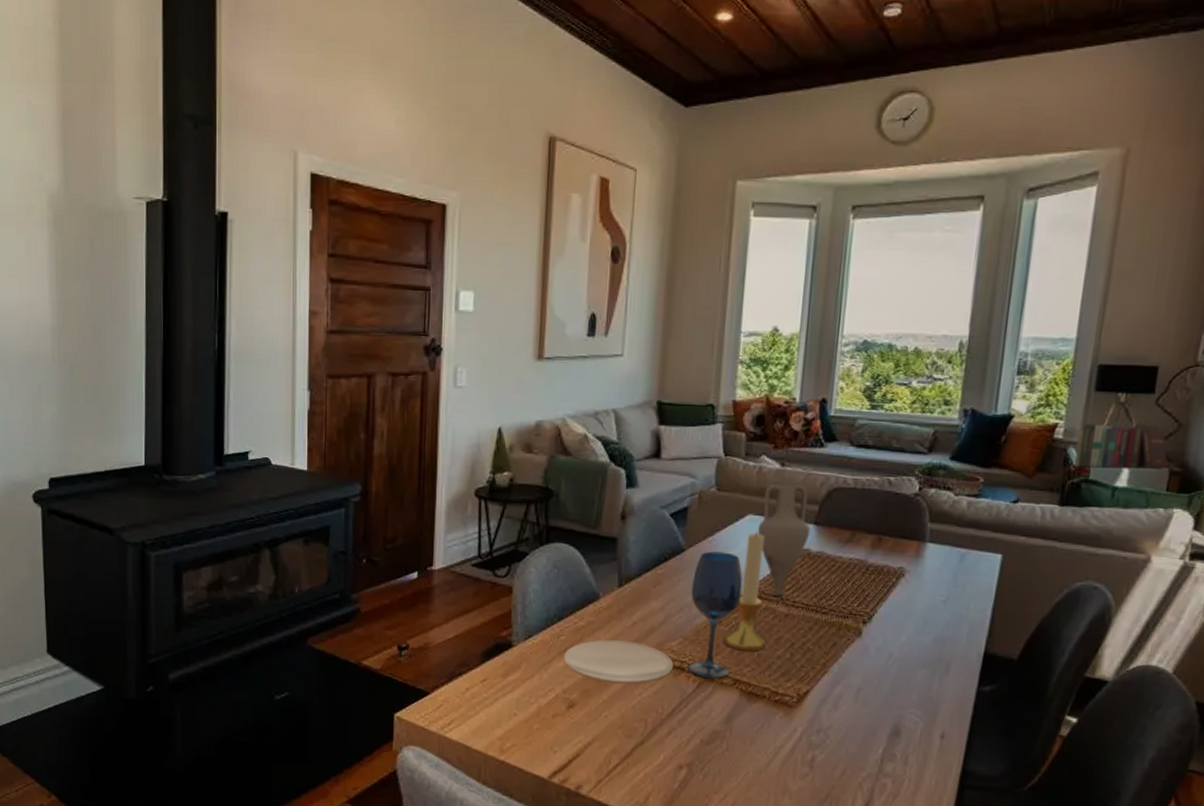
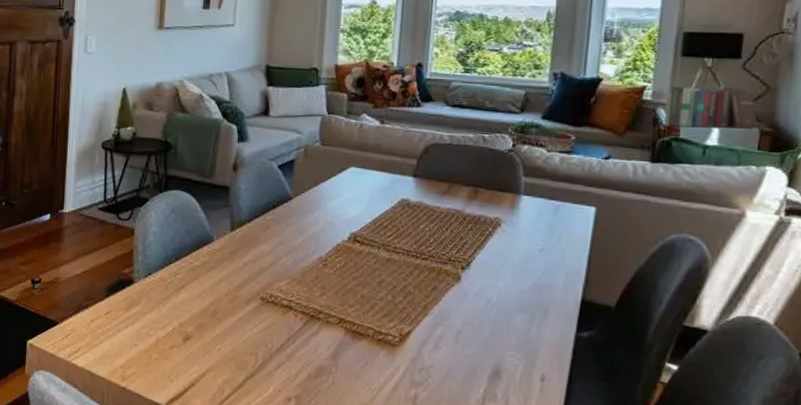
plate: present [563,639,674,685] -> none [180,278,282,321]
wineglass: present [688,551,743,679] -> none [295,200,347,318]
candle holder: present [723,531,767,652] -> none [328,182,370,293]
vase: present [757,480,810,596] -> none [359,137,409,242]

